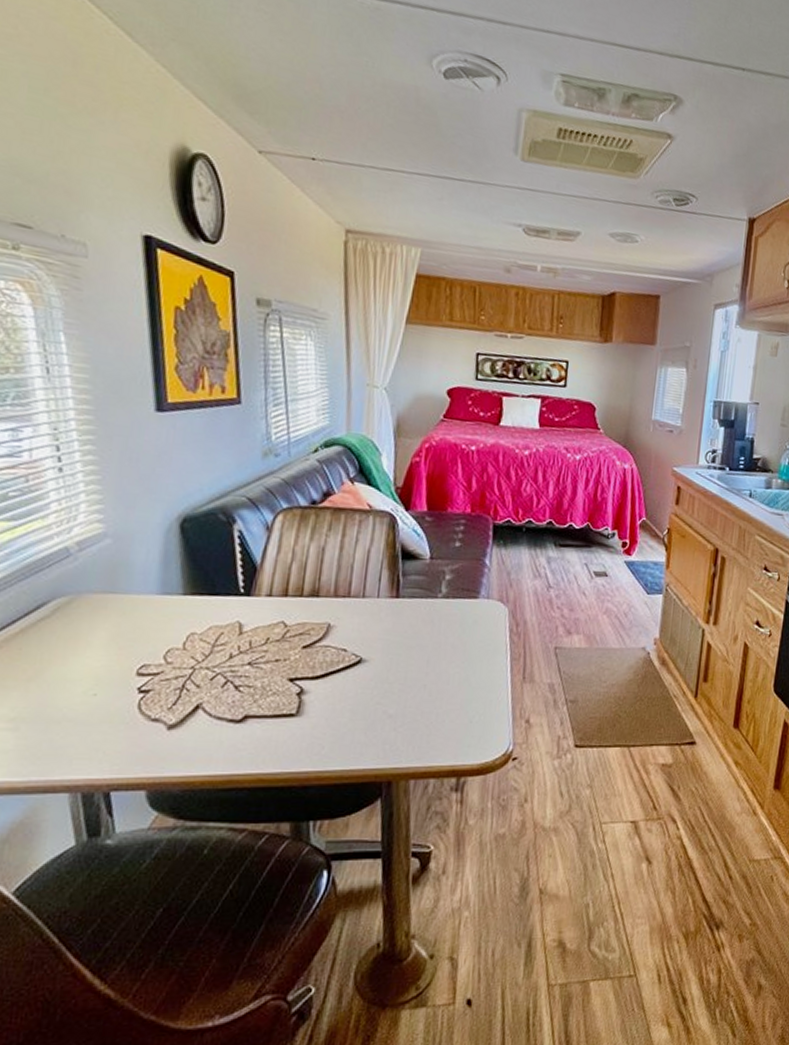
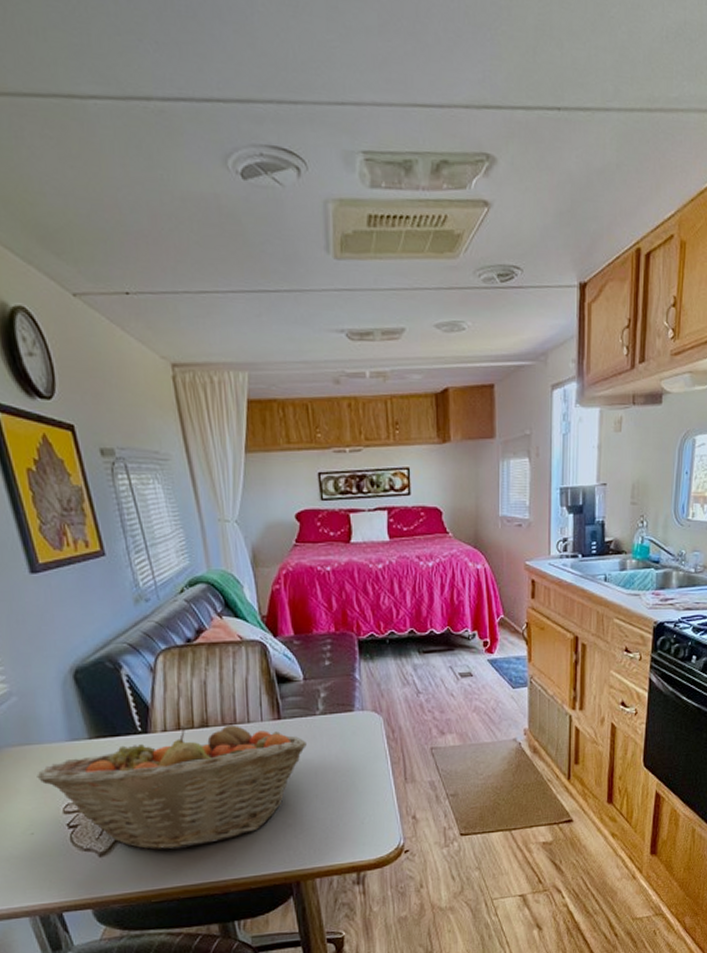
fruit basket: none [114,592,423,731] -> present [37,724,307,851]

